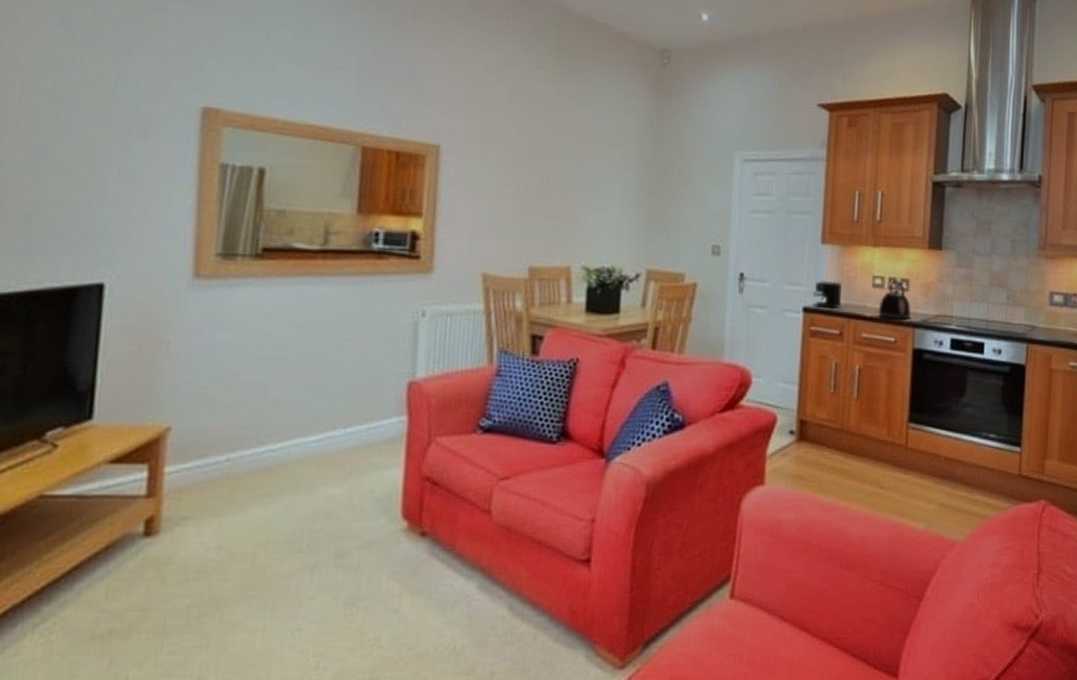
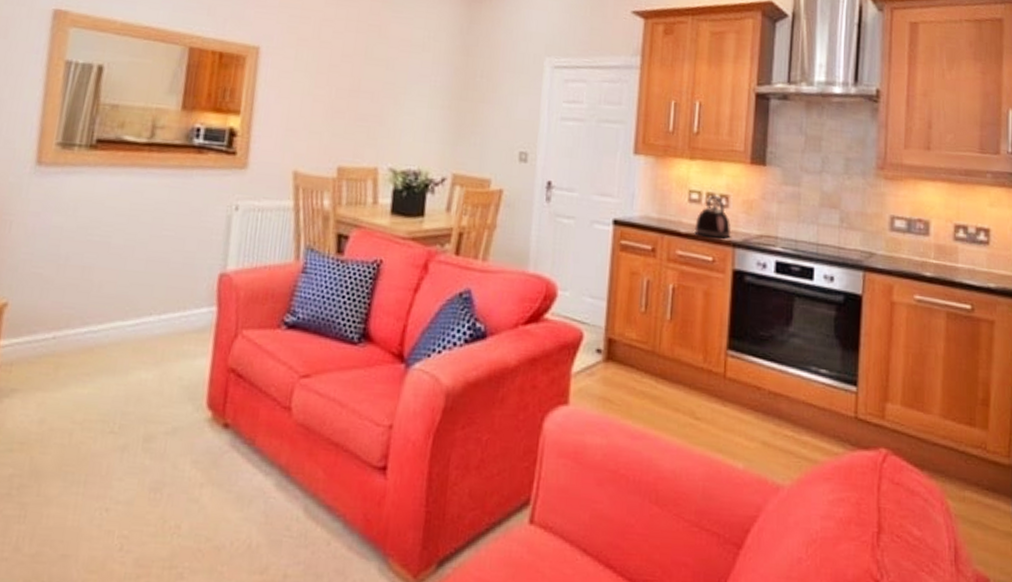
coffee maker: present [813,280,843,312] -> none [624,192,656,226]

